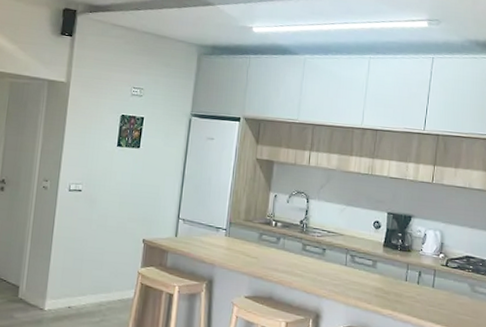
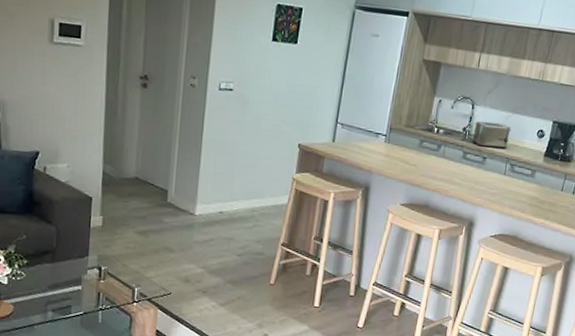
toaster: none [310,213,347,241] -> present [472,120,512,149]

